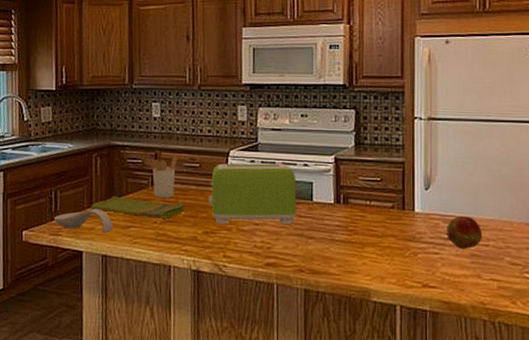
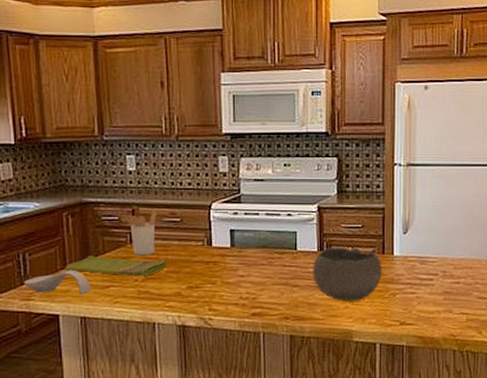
toaster: present [208,163,297,225] -> none [191,214,281,279]
bowl: none [329,200,403,258] -> present [313,246,383,302]
fruit: present [445,216,483,249] -> none [421,257,455,287]

